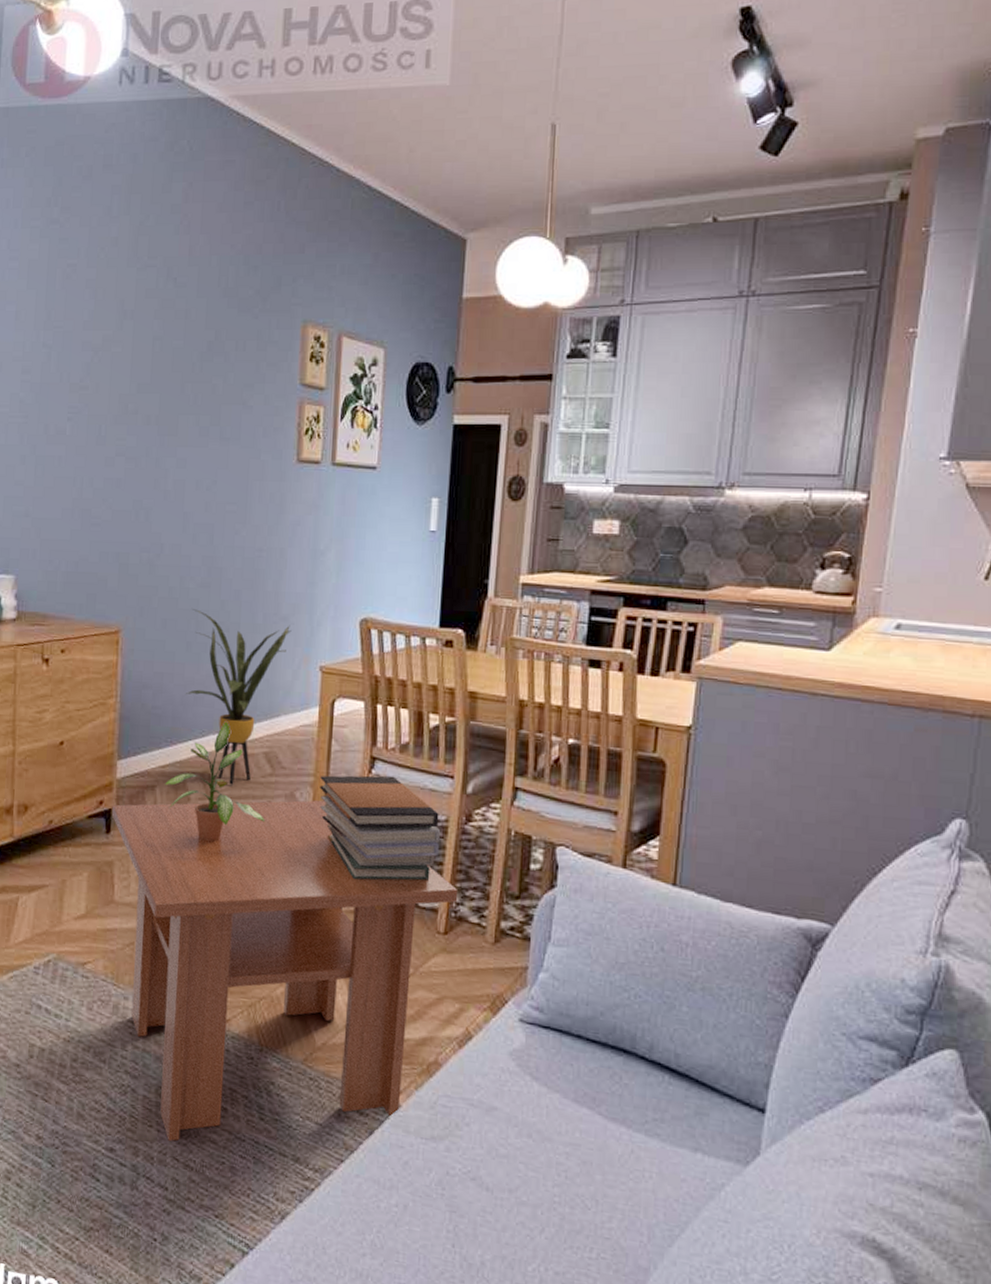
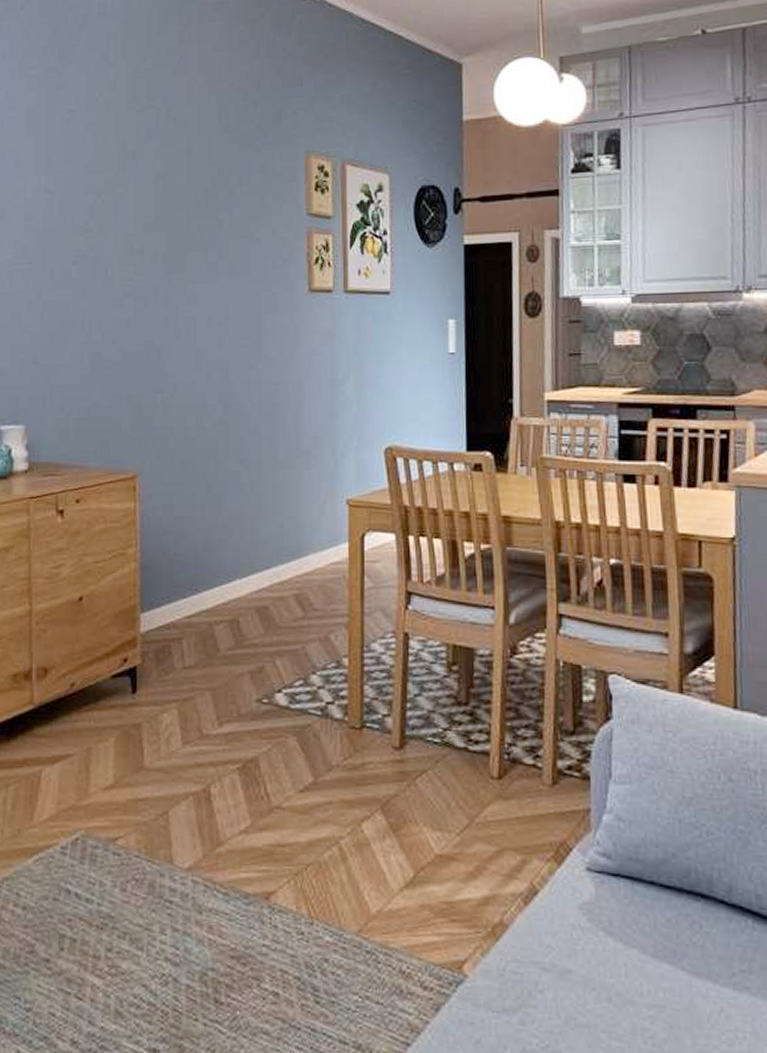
coffee table: present [111,800,459,1141] -> none [137,641,510,1036]
potted plant: present [164,721,266,842] -> none [191,564,301,695]
house plant: present [186,609,291,785] -> none [209,448,315,632]
book stack: present [320,775,440,881] -> none [355,610,485,726]

